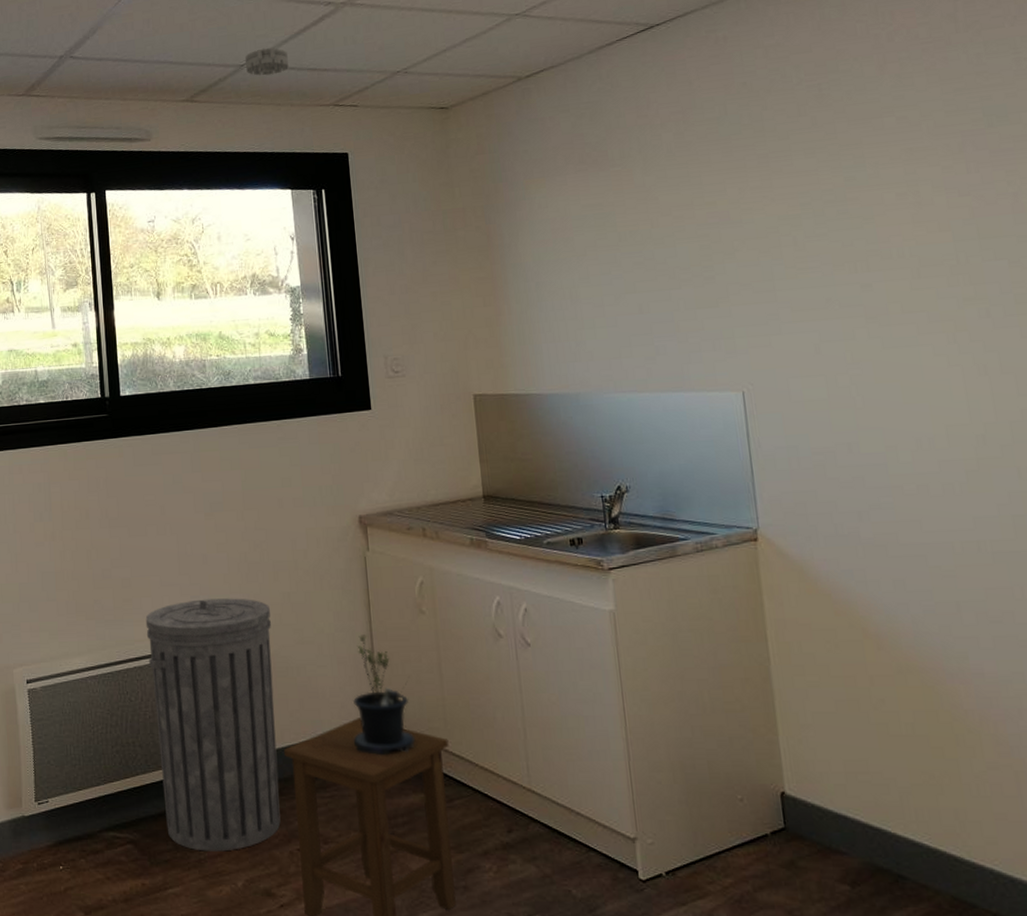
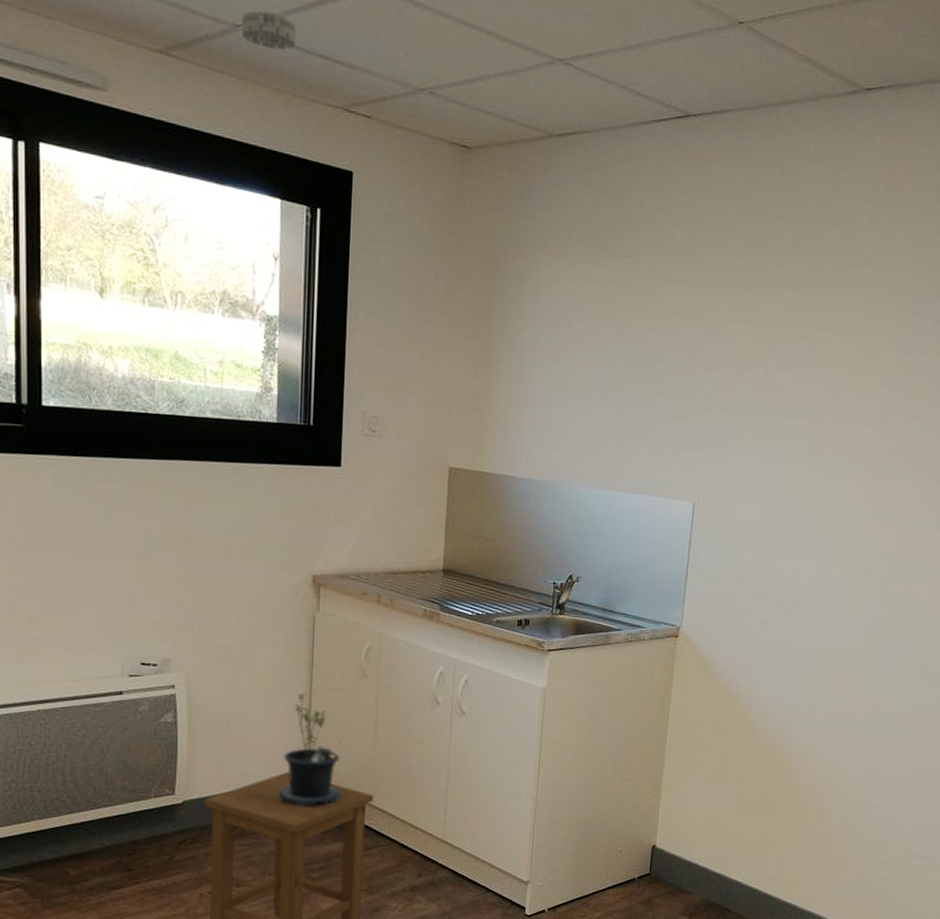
trash can: present [145,598,281,852] -> none [55,644,204,895]

